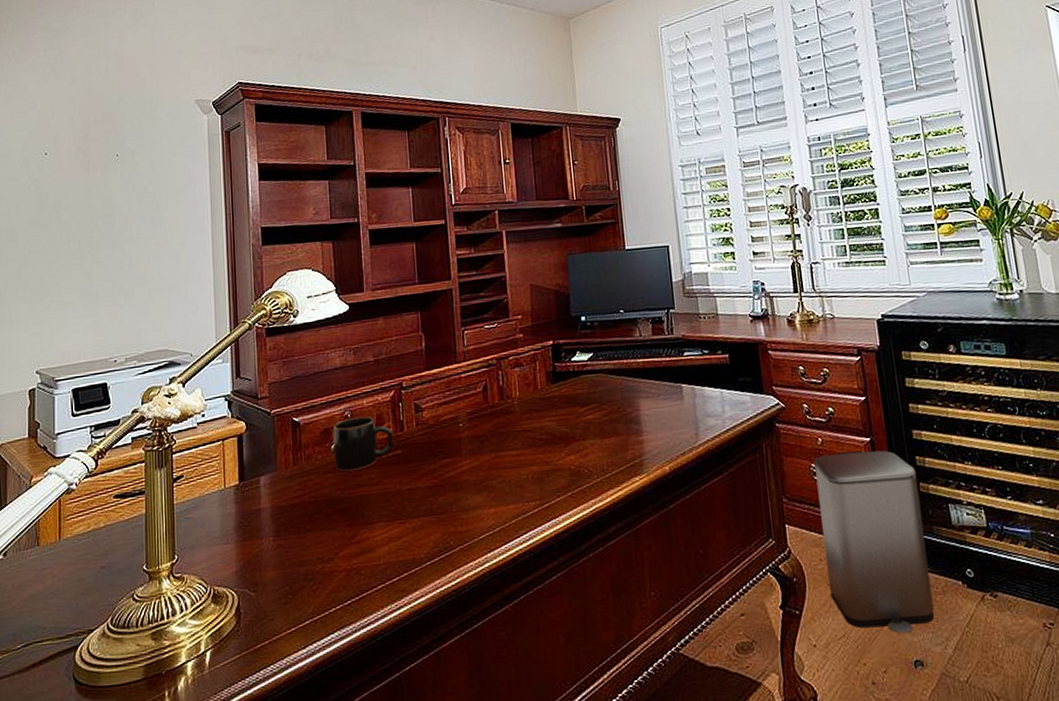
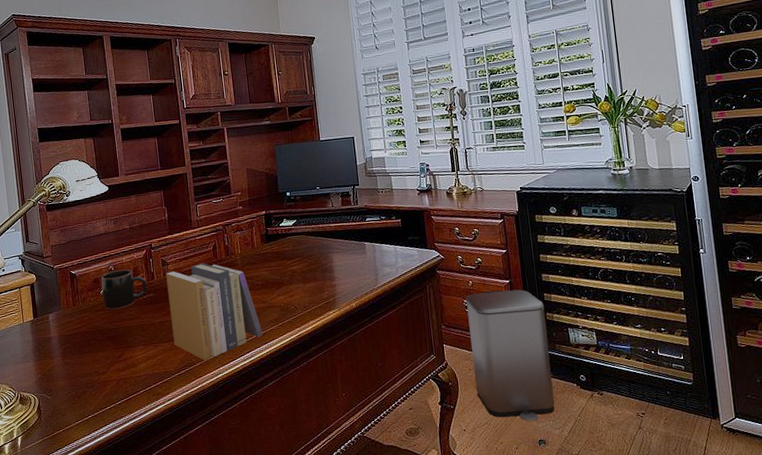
books: none [419,409,547,544] -> present [166,263,263,361]

